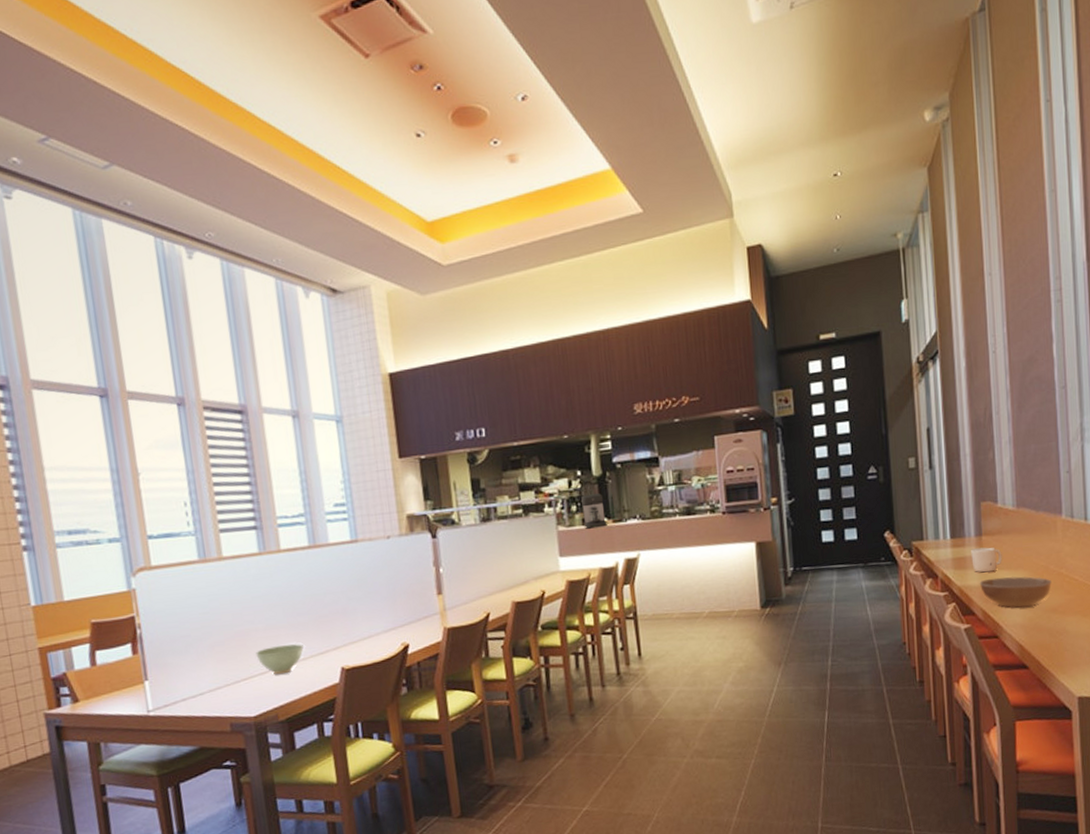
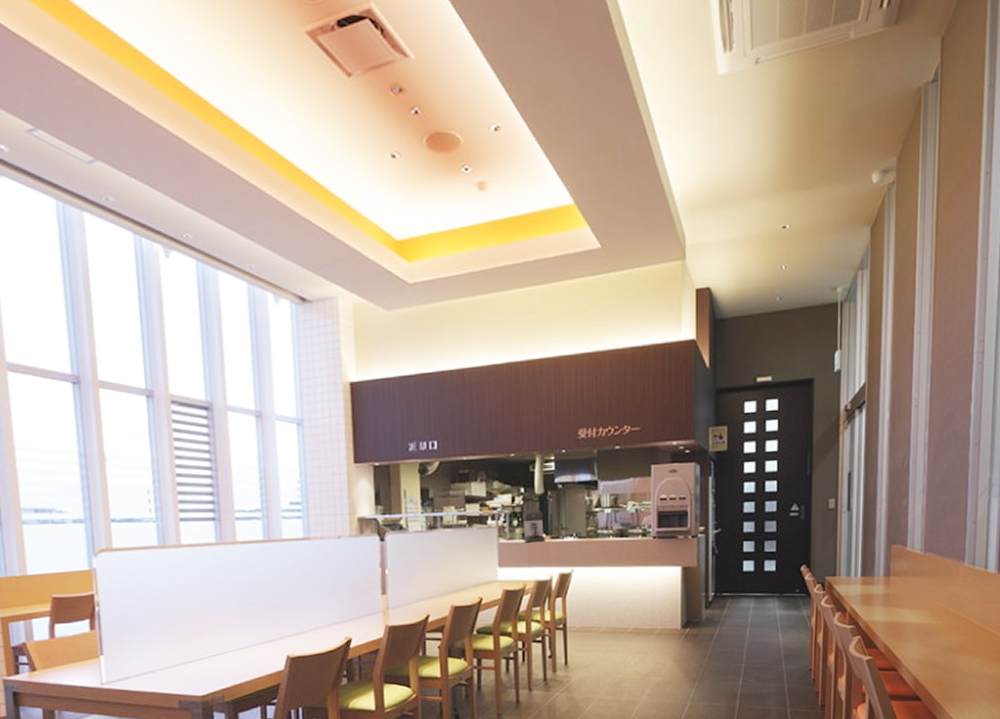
bowl: present [256,644,304,675] -> none [207,631,253,659]
mug: present [971,547,1002,573] -> none [878,587,907,610]
bowl: present [979,576,1052,608] -> none [883,615,949,644]

